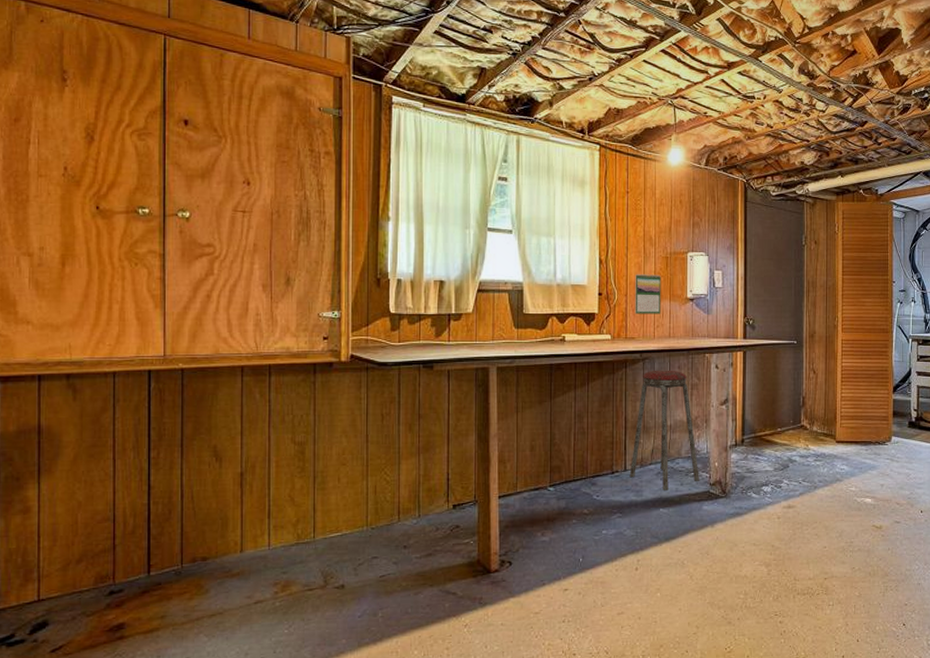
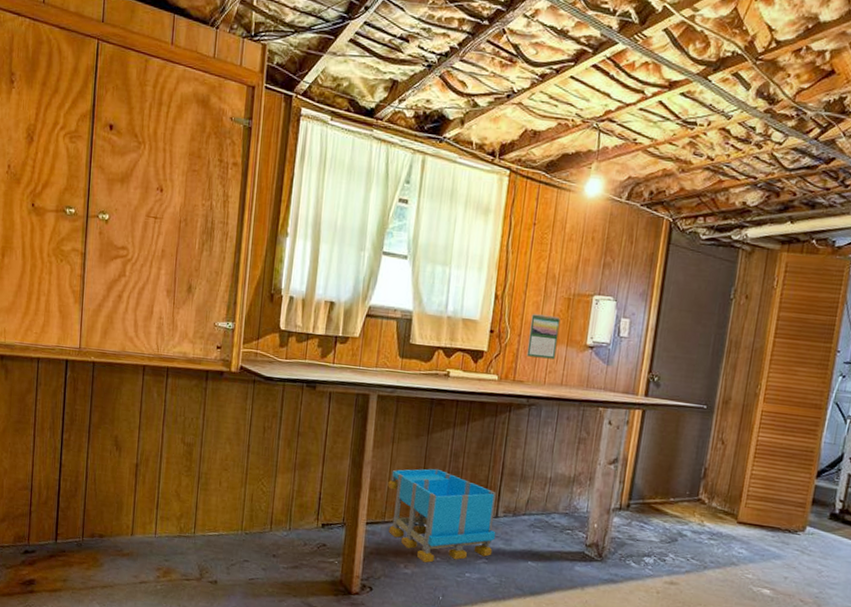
storage bin: none [516,432,627,528] -> present [388,468,496,563]
music stool: present [629,370,699,491] -> none [500,417,576,544]

